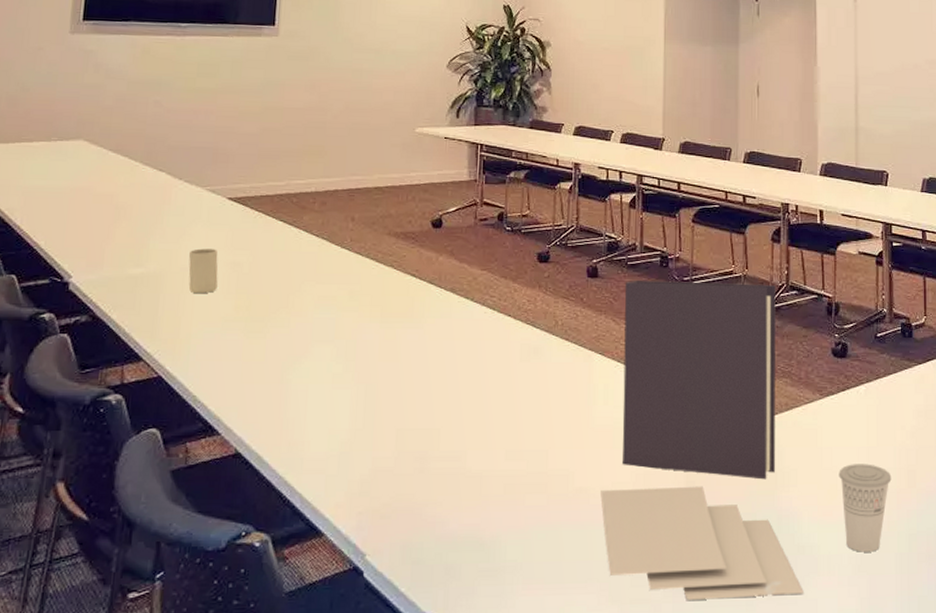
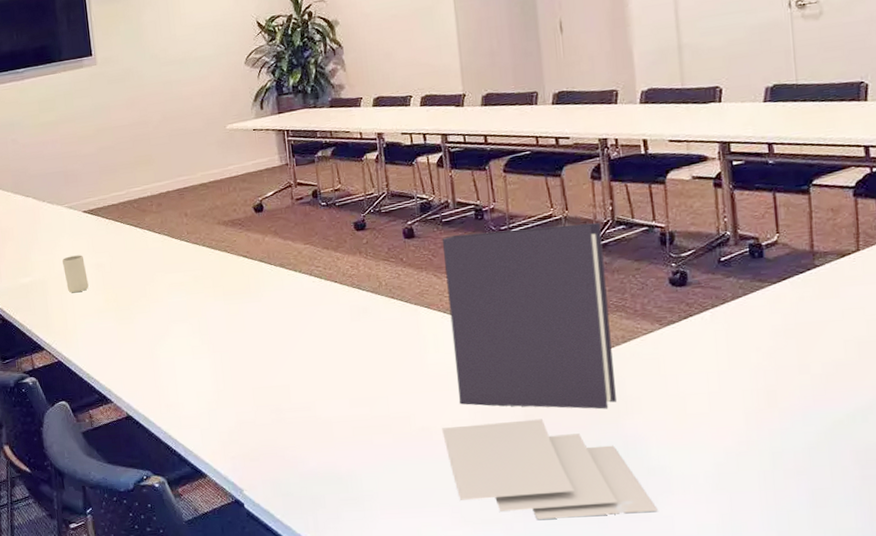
cup: present [839,464,892,552] -> none [687,387,748,472]

